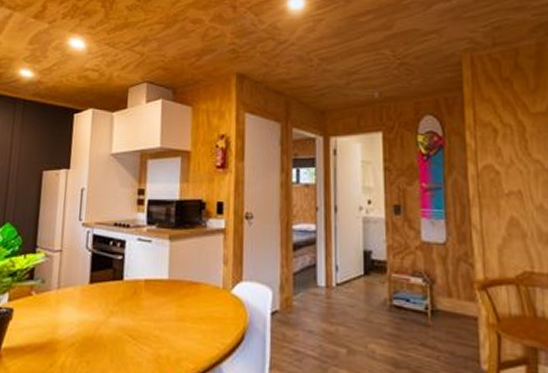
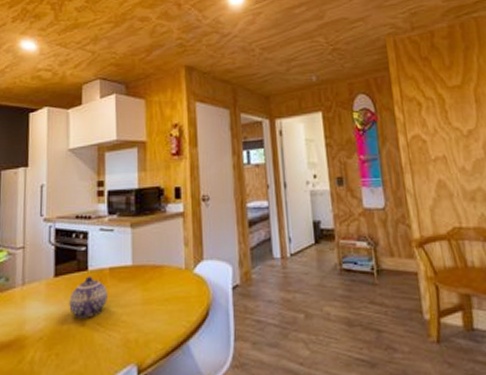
teapot: none [102,286,142,329] -> present [69,276,107,319]

